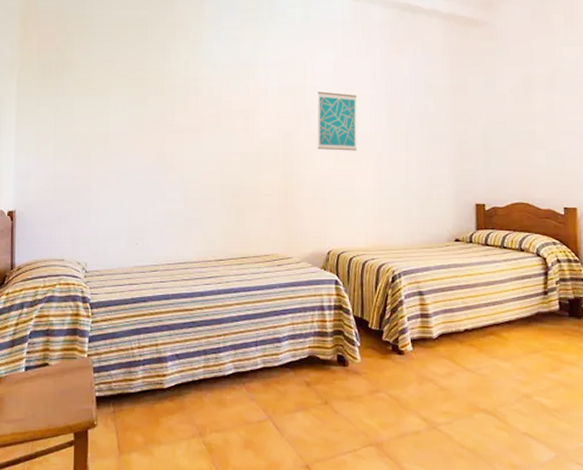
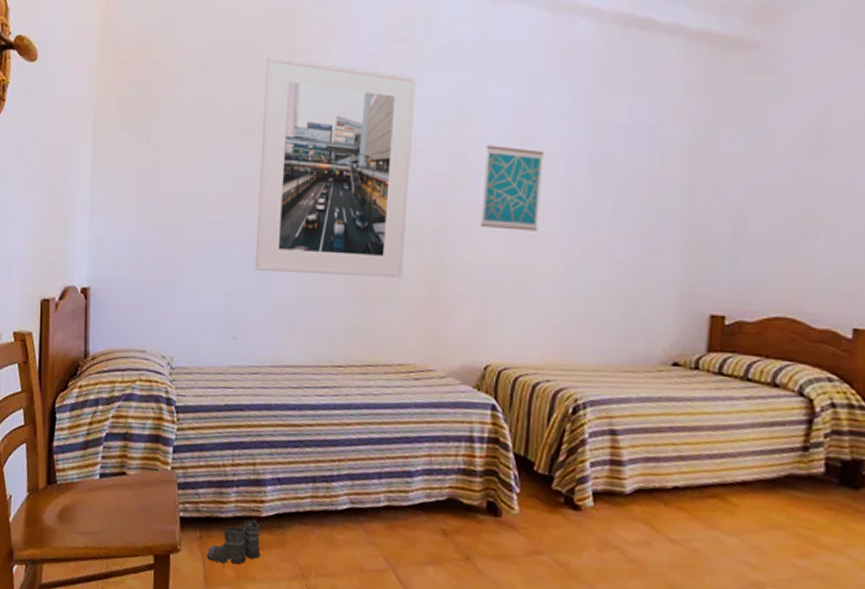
boots: none [120,392,168,436] -> present [207,520,265,569]
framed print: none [151,29,266,190] -> present [254,55,417,279]

